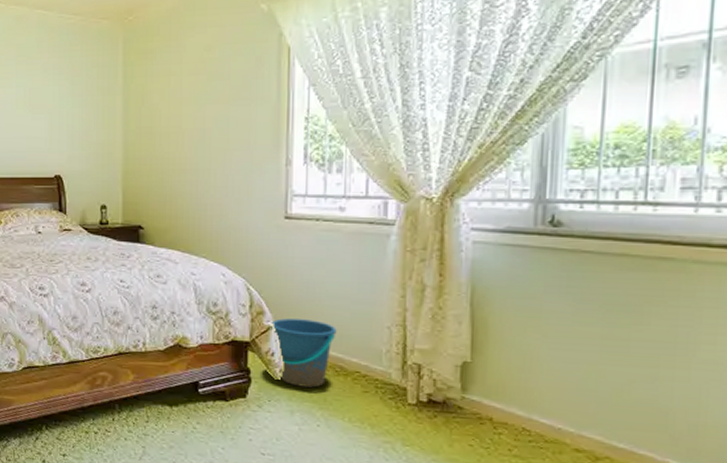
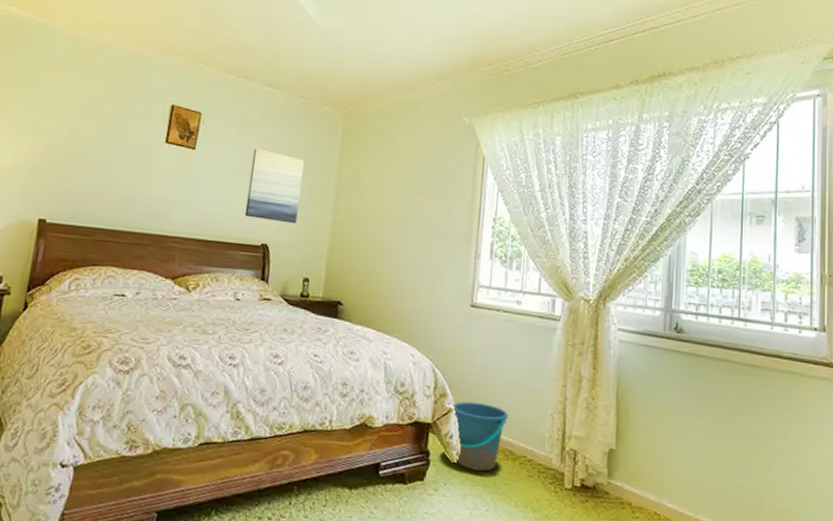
wall art: none [34,77,87,151] -> present [244,148,304,224]

